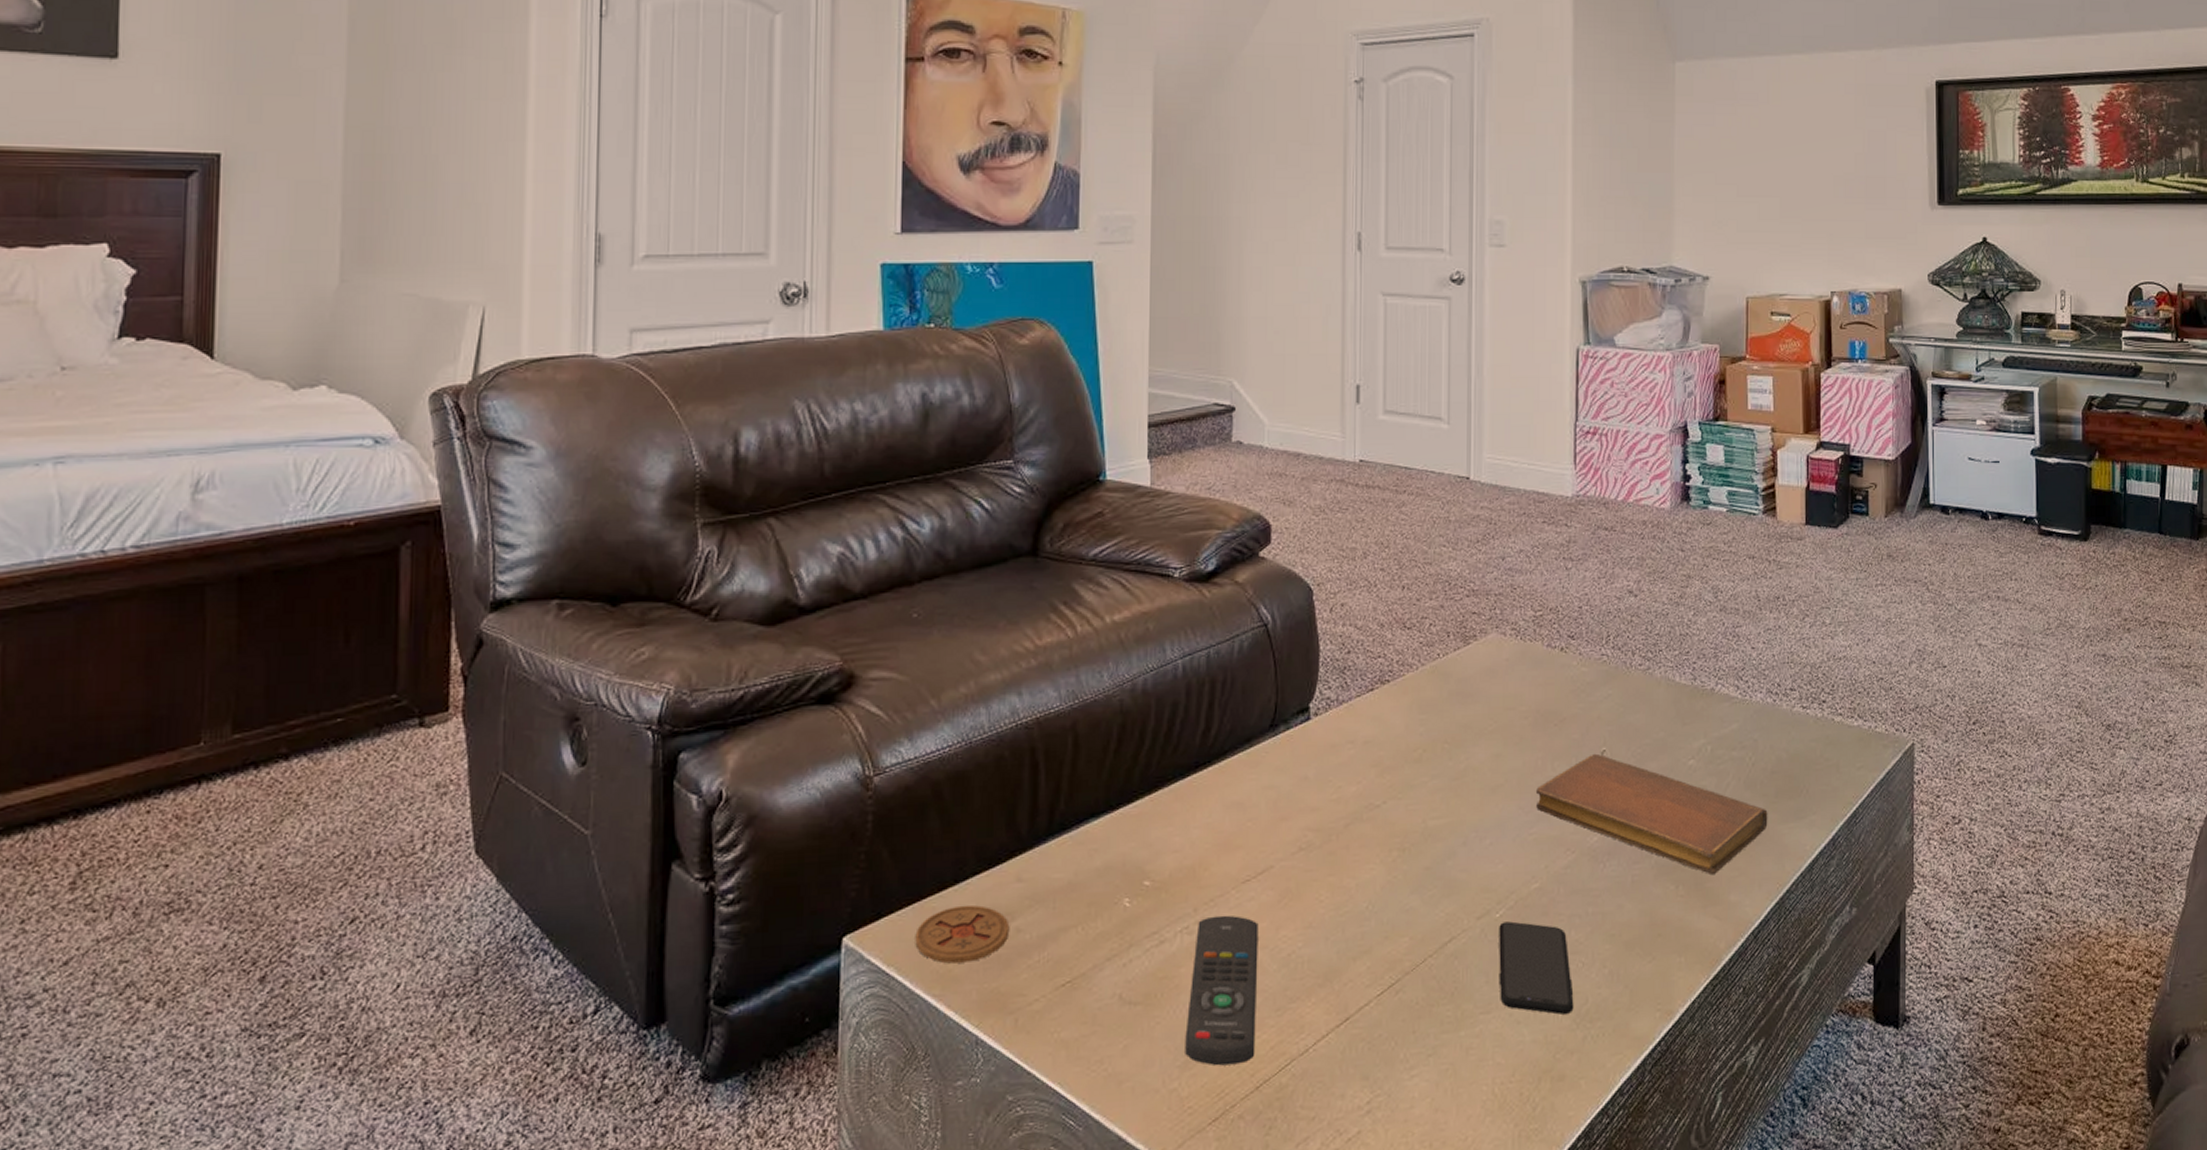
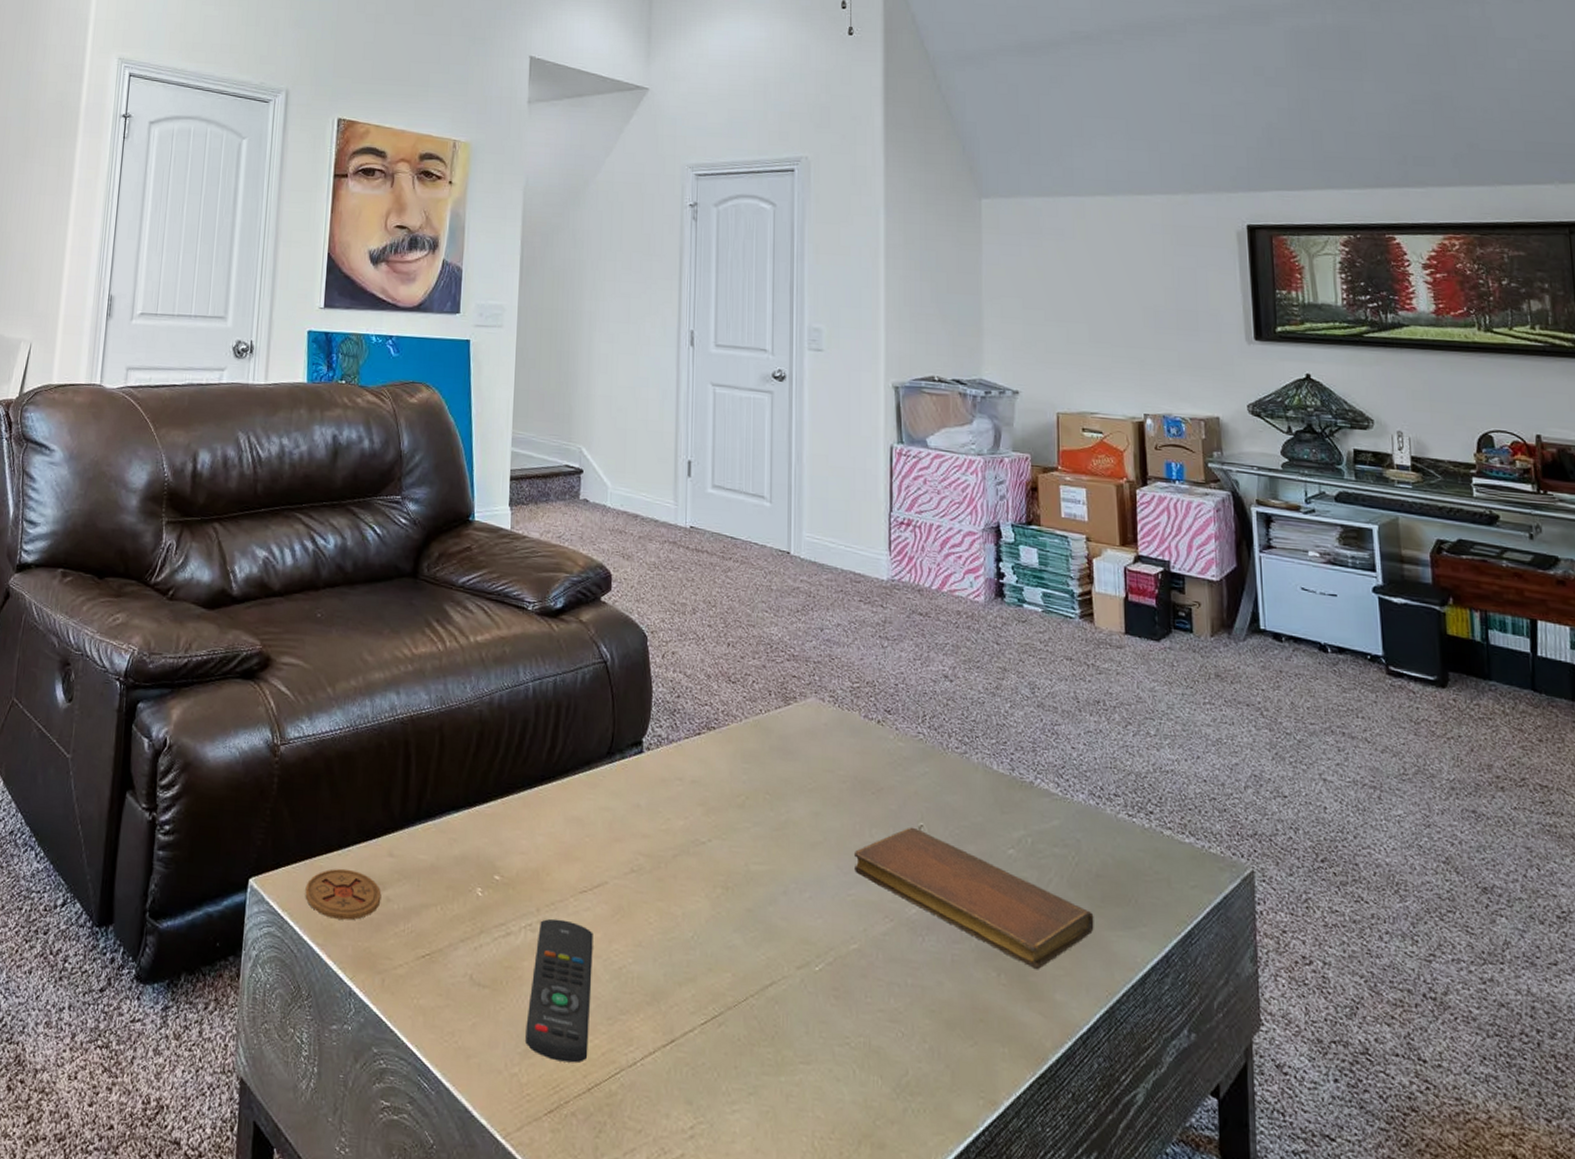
smartphone: present [1499,921,1574,1015] -> none [818,976,894,1082]

